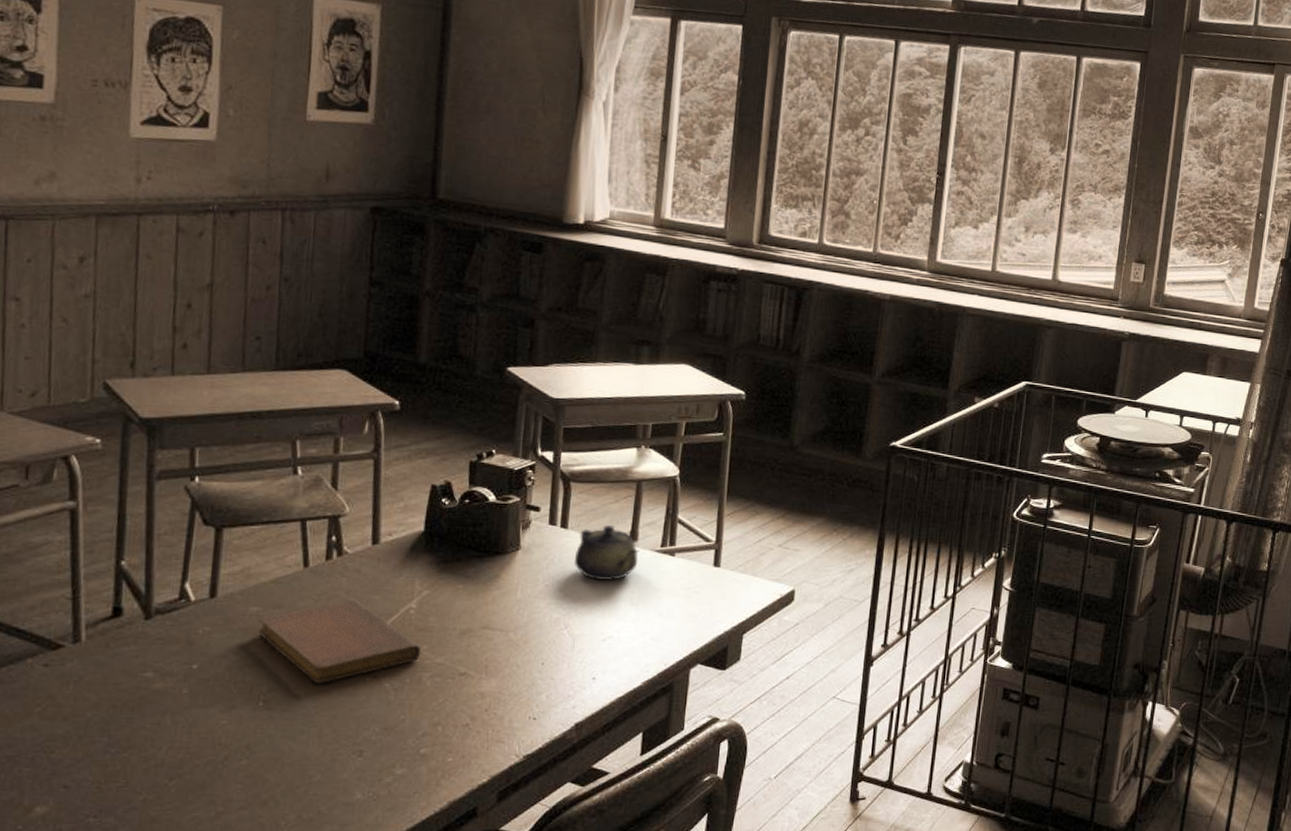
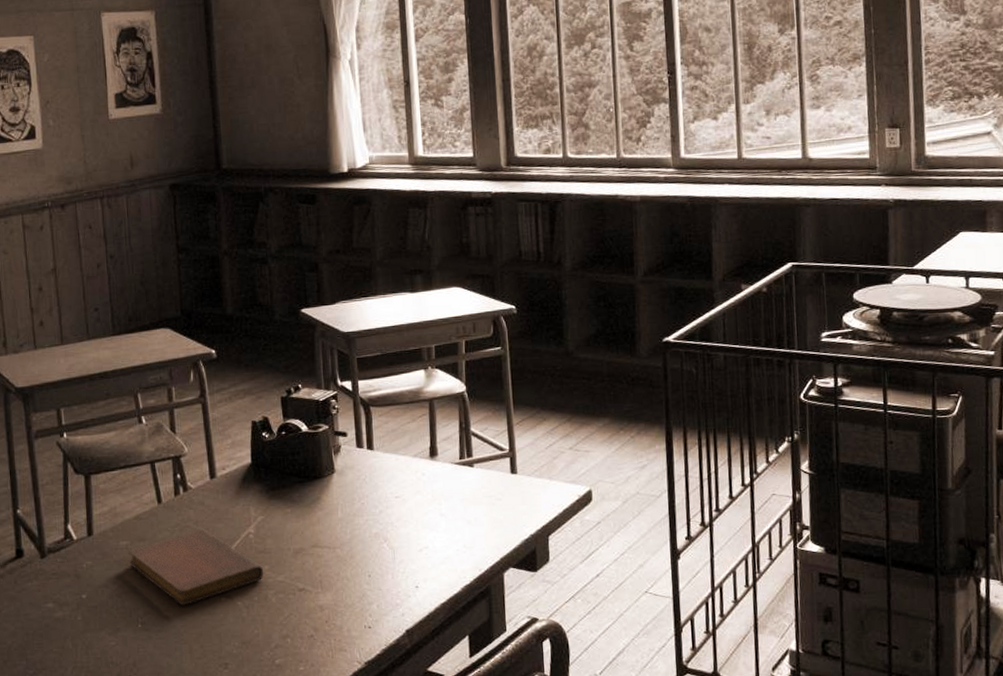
teapot: present [574,525,639,580] -> none [383,443,441,495]

